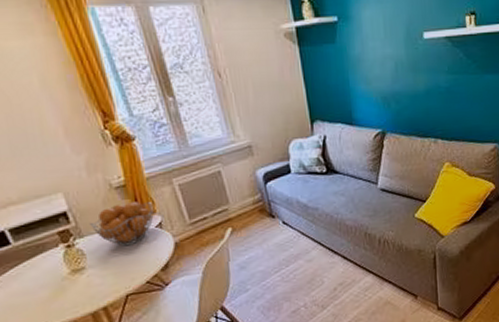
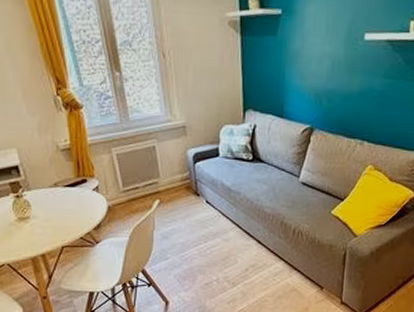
fruit basket: present [89,202,154,247] -> none [36,165,92,204]

